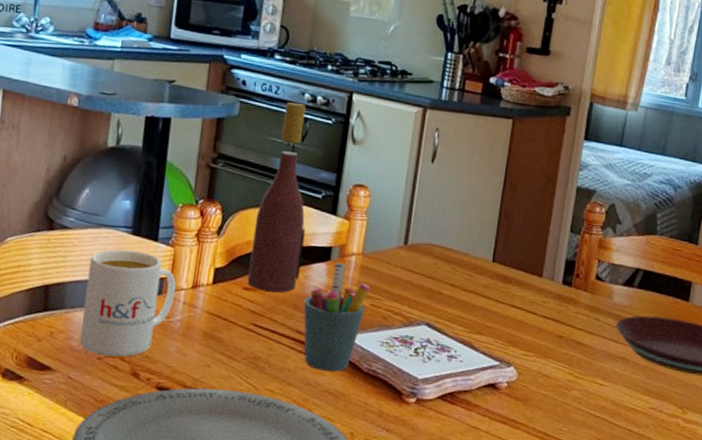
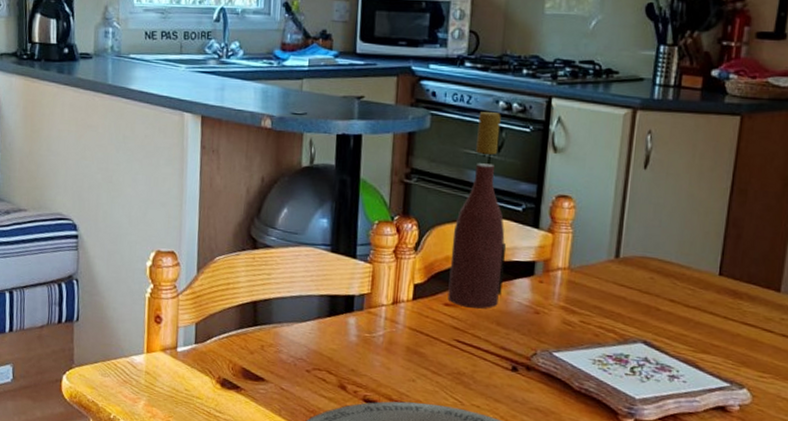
mug: present [79,249,176,357] -> none [288,266,376,370]
pen holder: present [303,263,371,372] -> none [507,278,579,390]

